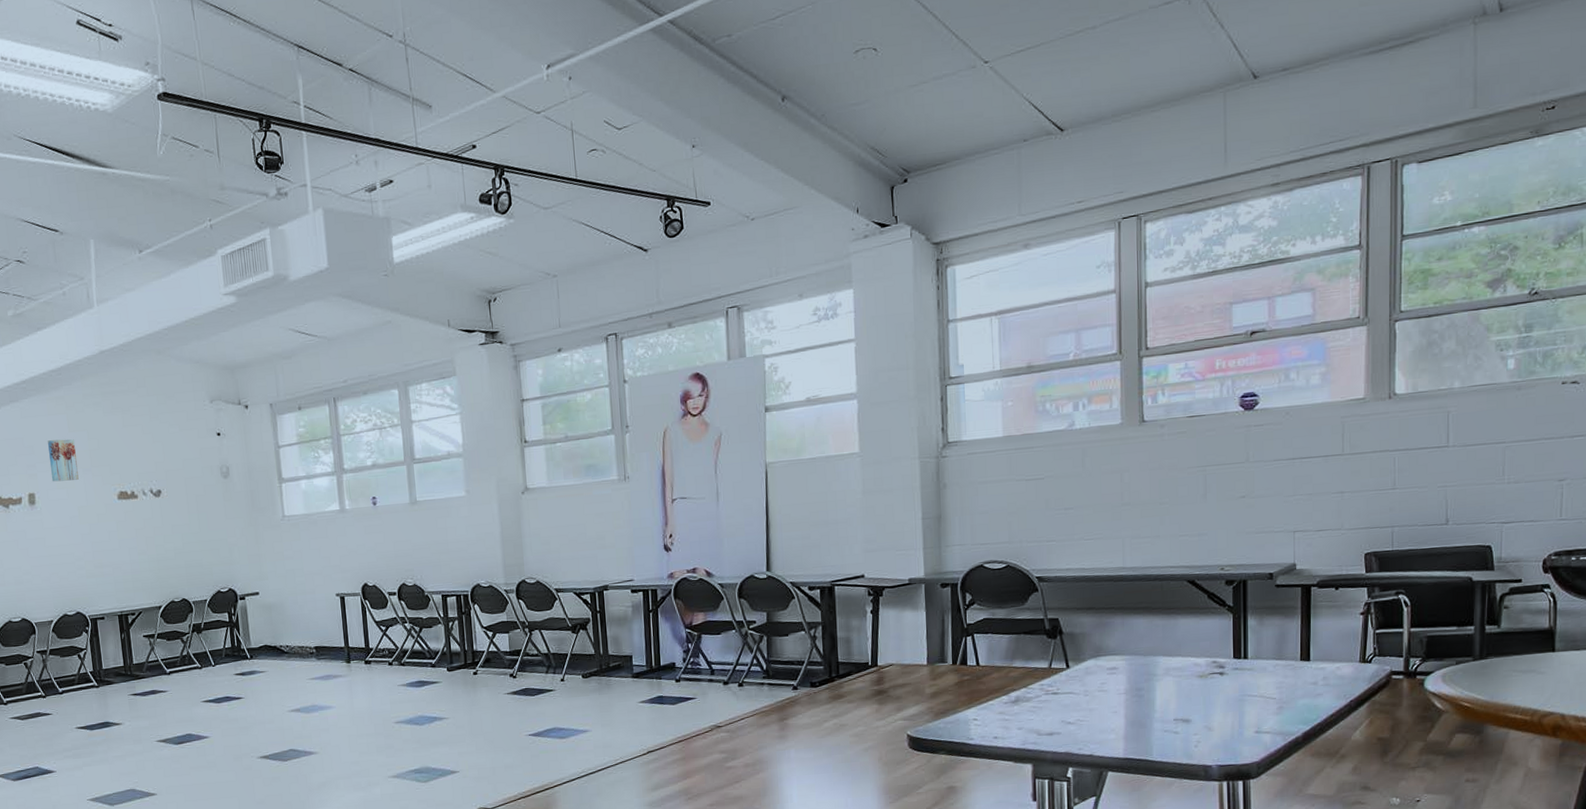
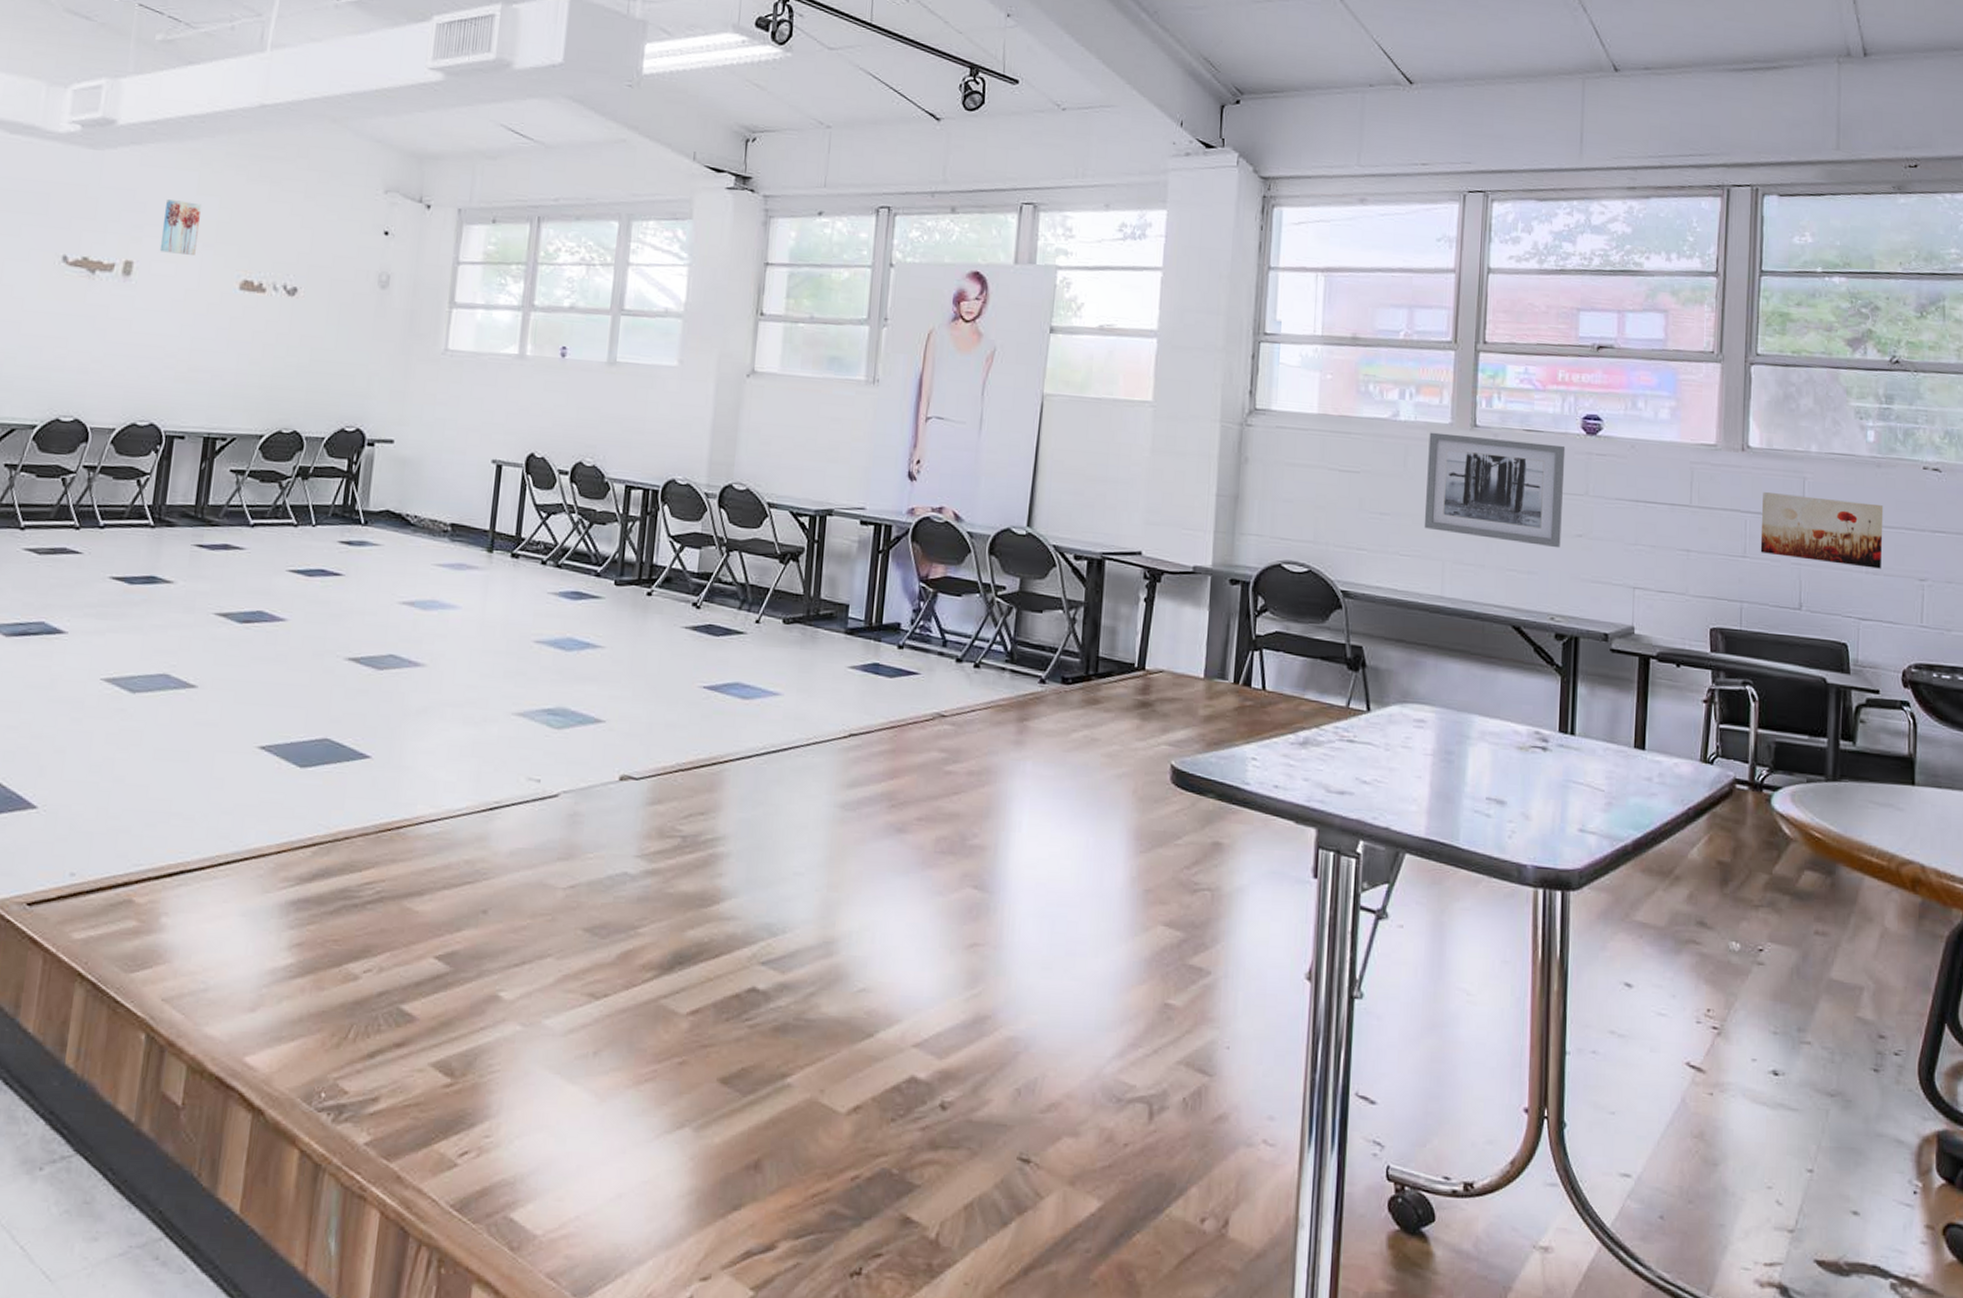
wall art: none [1103,424,1226,515] -> present [1424,432,1566,548]
wall art: none [1408,423,1524,483] -> present [1760,492,1884,569]

